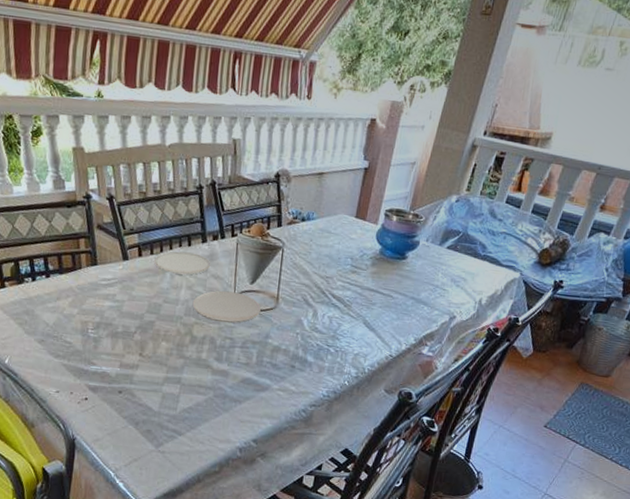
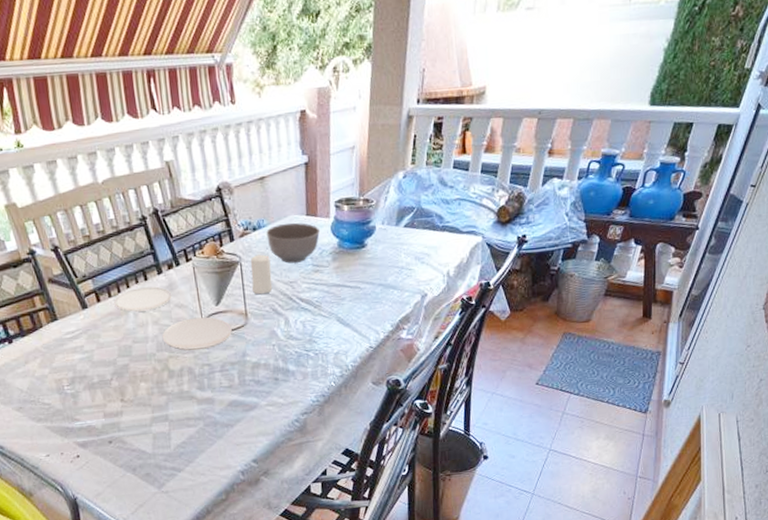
candle: none [289,244,312,283] -> present [250,254,273,295]
bowl: none [313,220,365,261] -> present [266,222,320,263]

